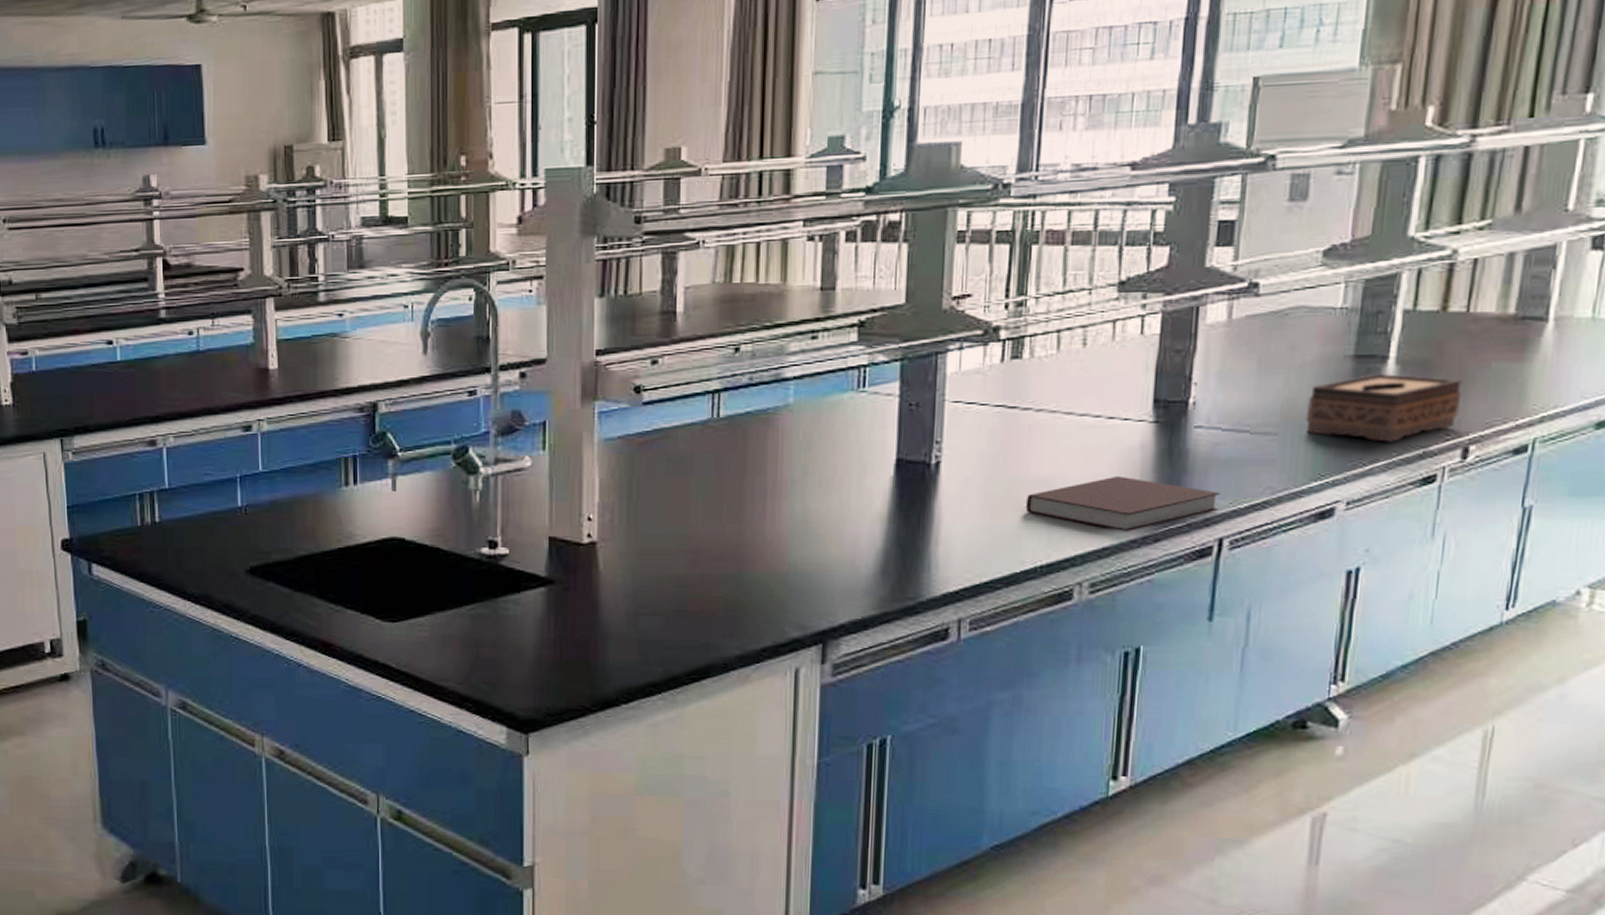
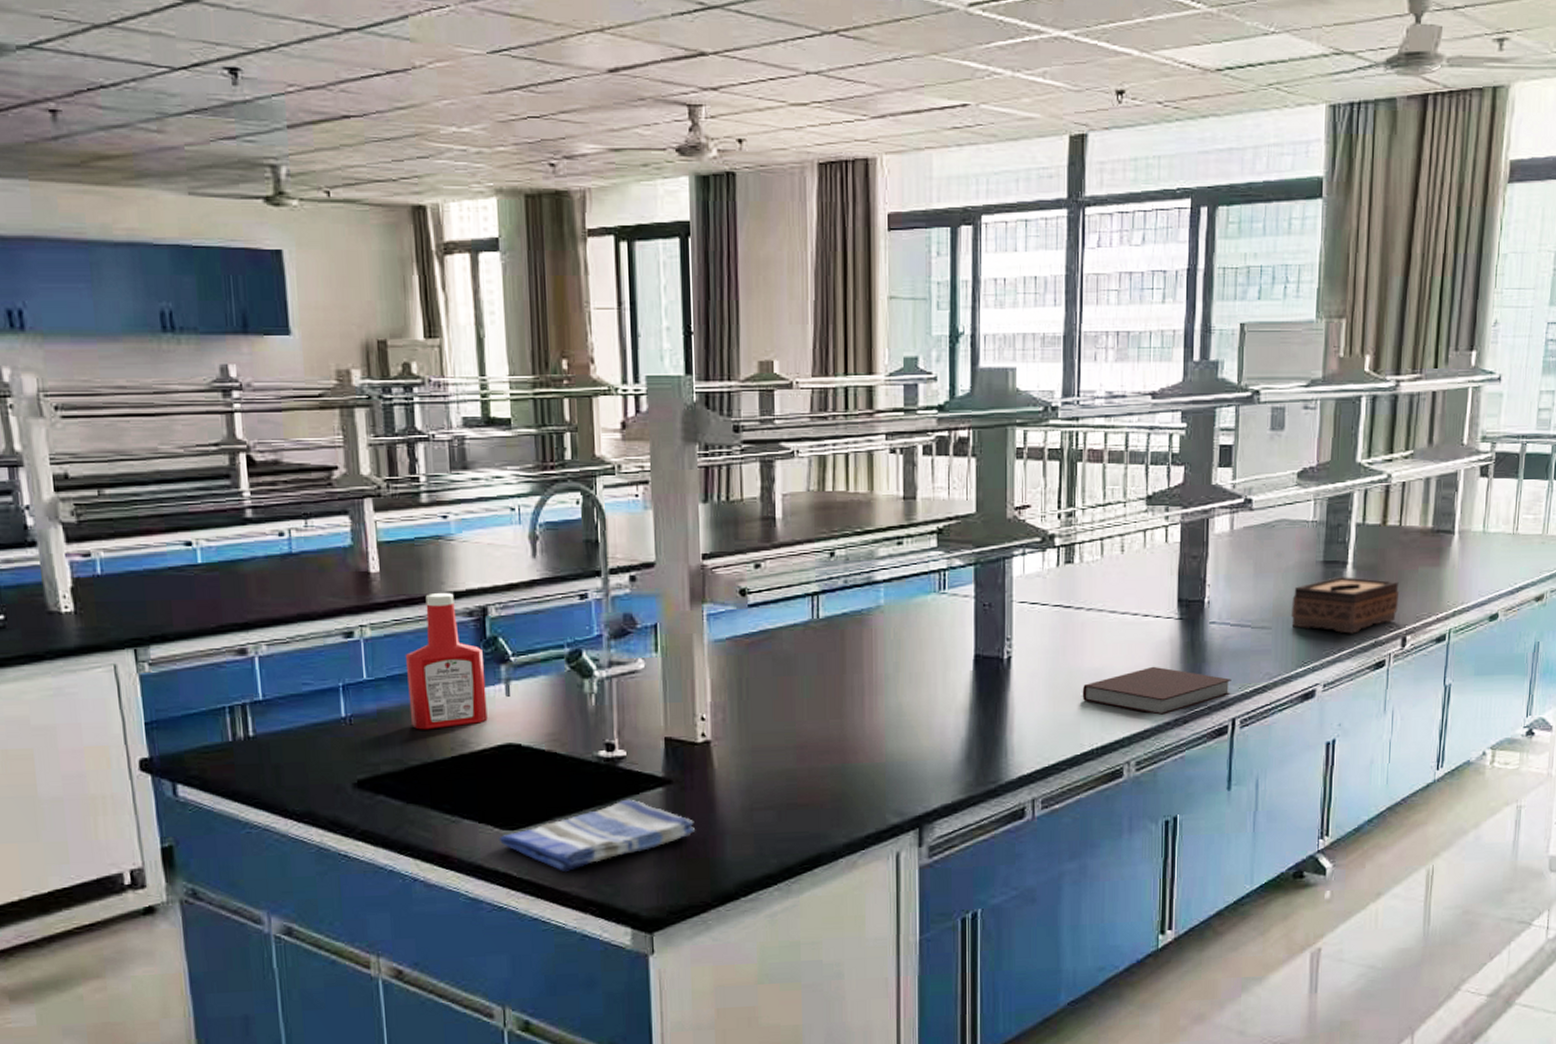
ketchup bottle: none [298,389,374,521] -> present [405,593,488,730]
dish towel: none [379,597,576,667] -> present [498,799,695,873]

